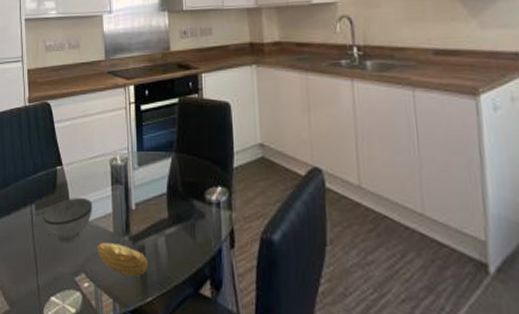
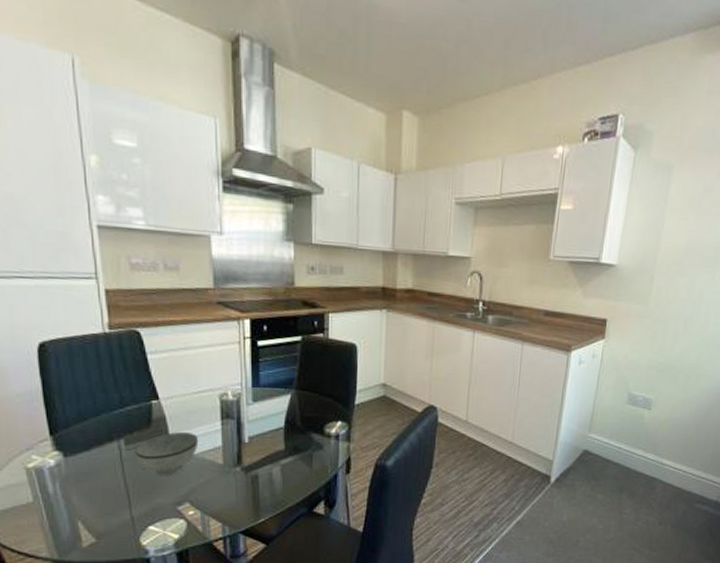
banana: present [96,243,149,277] -> none [203,474,262,502]

